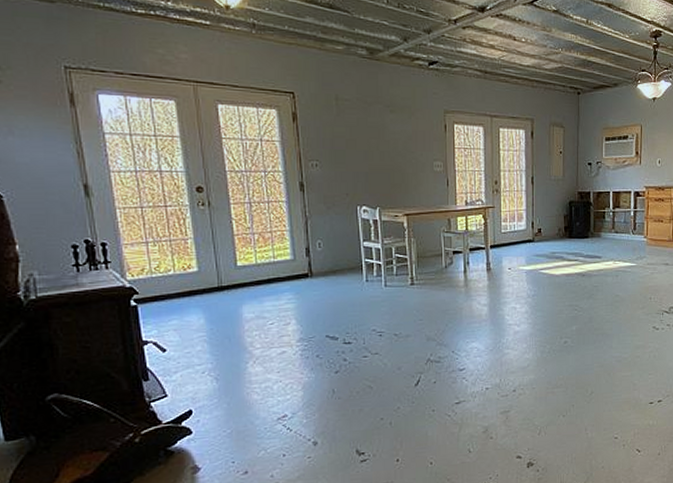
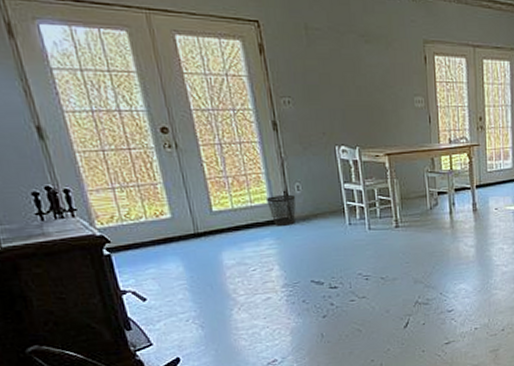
wastebasket: none [289,251,317,281] -> present [267,194,296,226]

